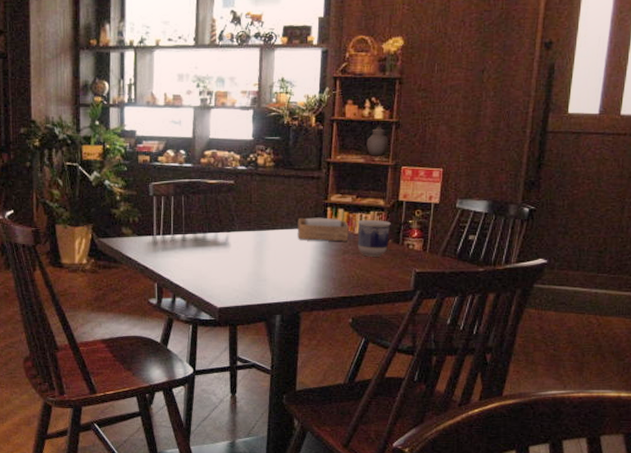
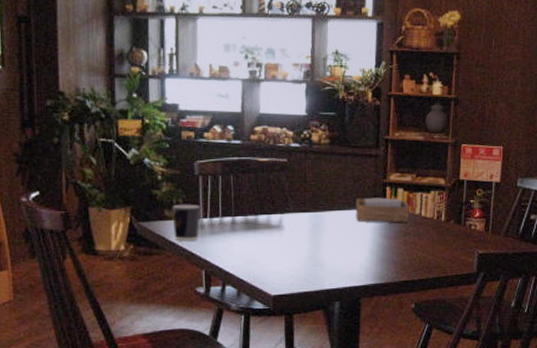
mug: none [129,222,155,256] -> present [172,204,201,241]
cup: present [357,220,391,257] -> none [418,200,452,238]

